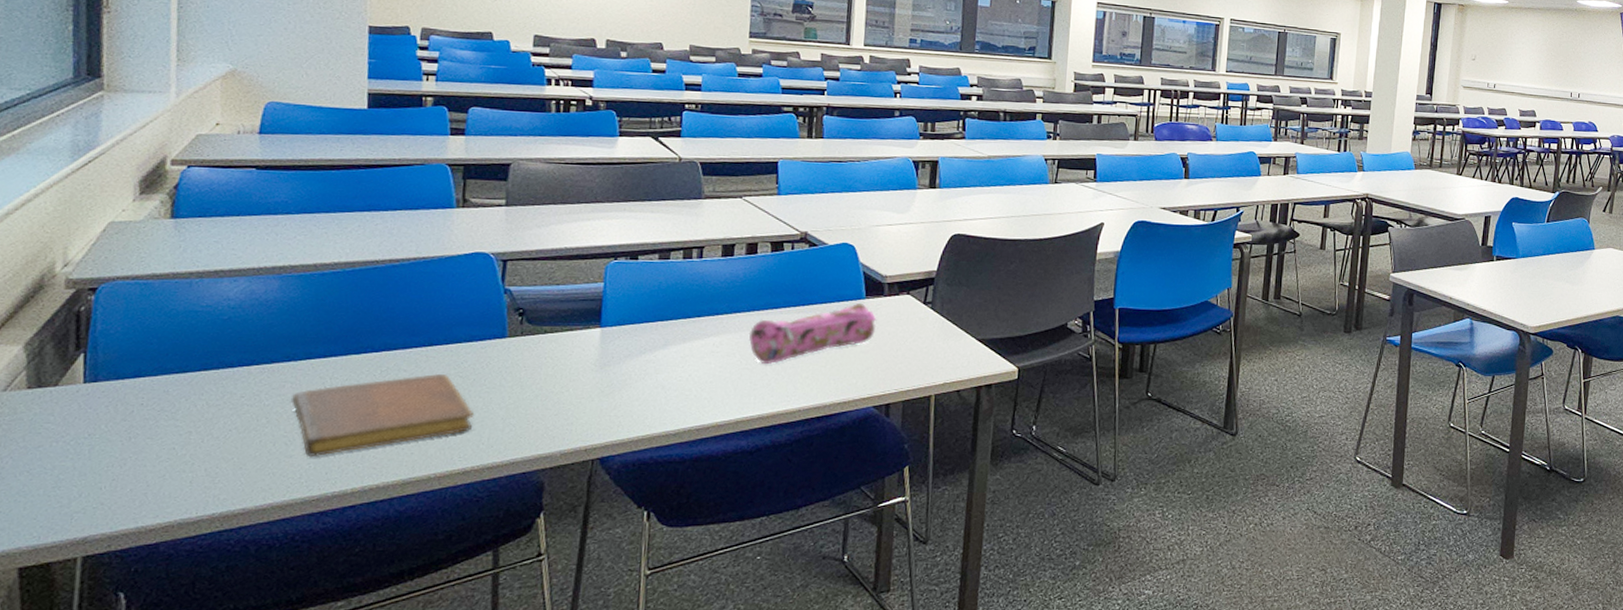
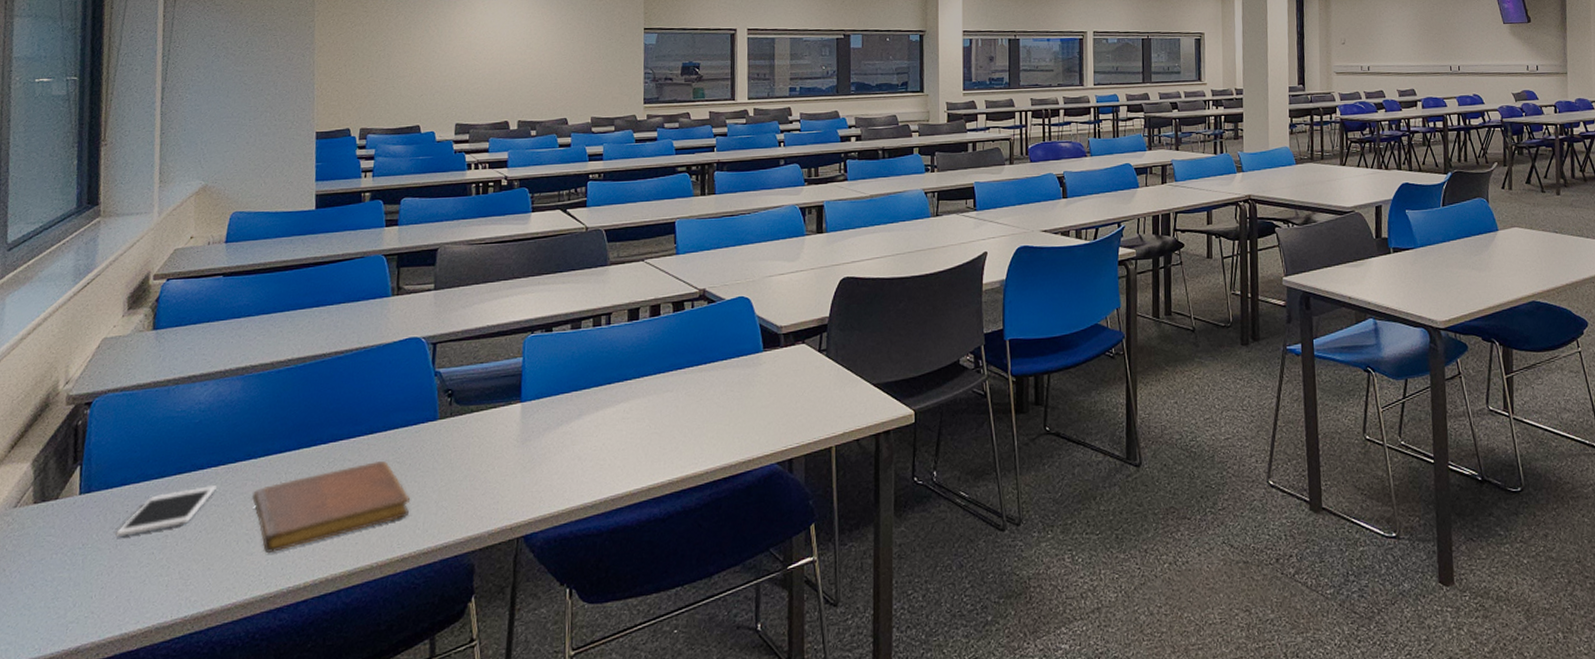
cell phone: none [128,383,249,429] -> present [115,484,217,537]
pencil case: present [748,304,877,365] -> none [656,357,775,428]

